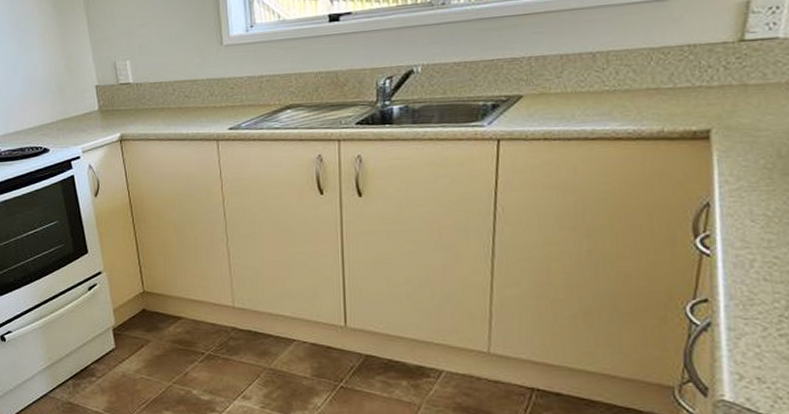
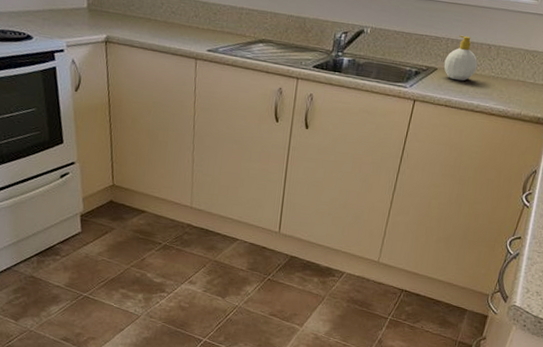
soap bottle: none [530,48,581,106] -> present [443,35,478,81]

